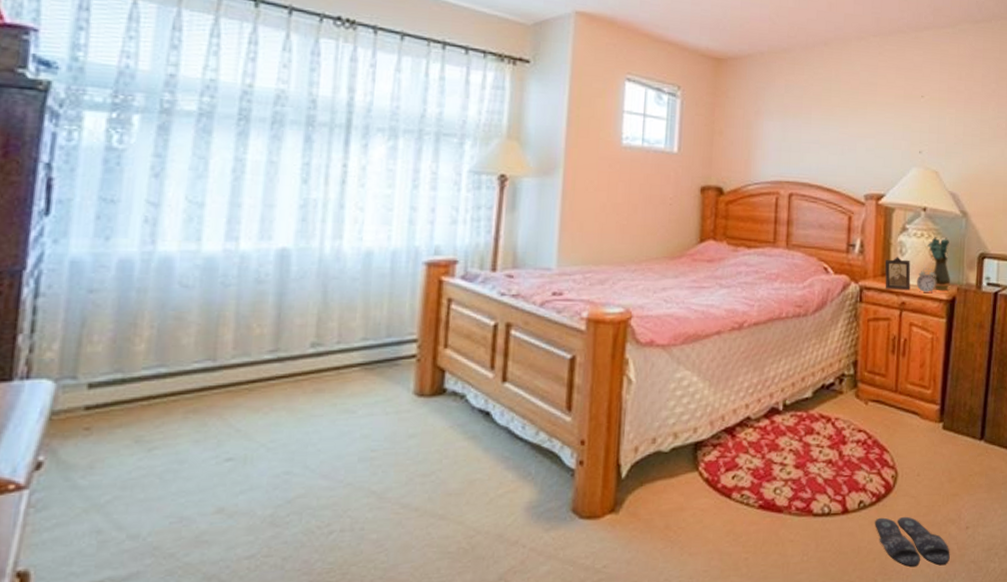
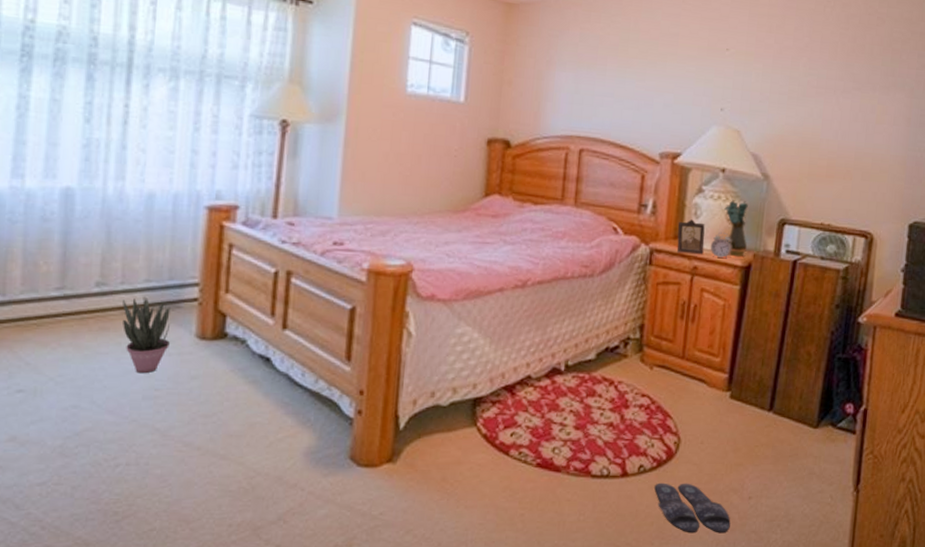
potted plant: none [338,355,388,435] -> present [123,296,171,374]

